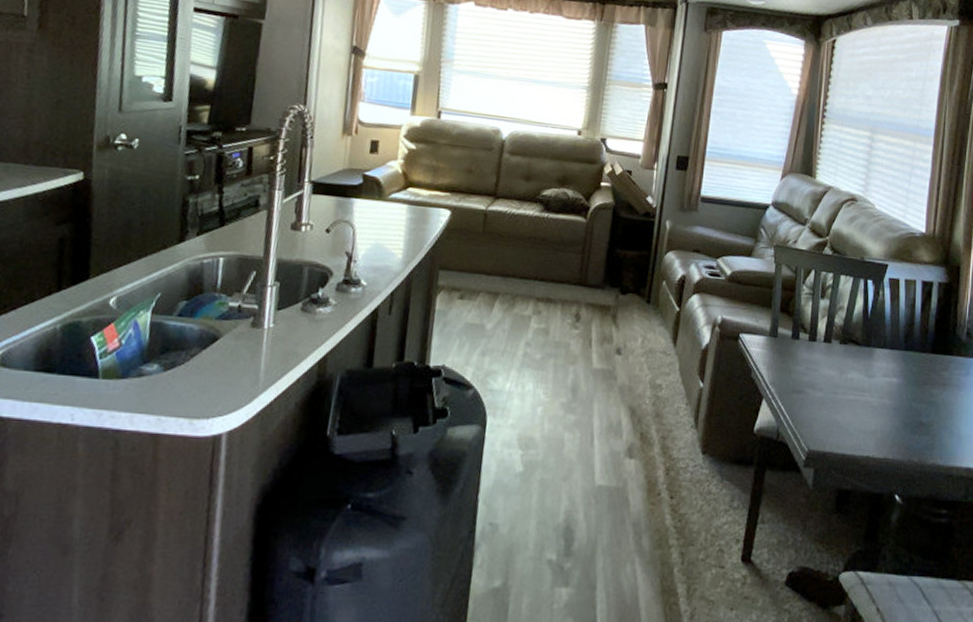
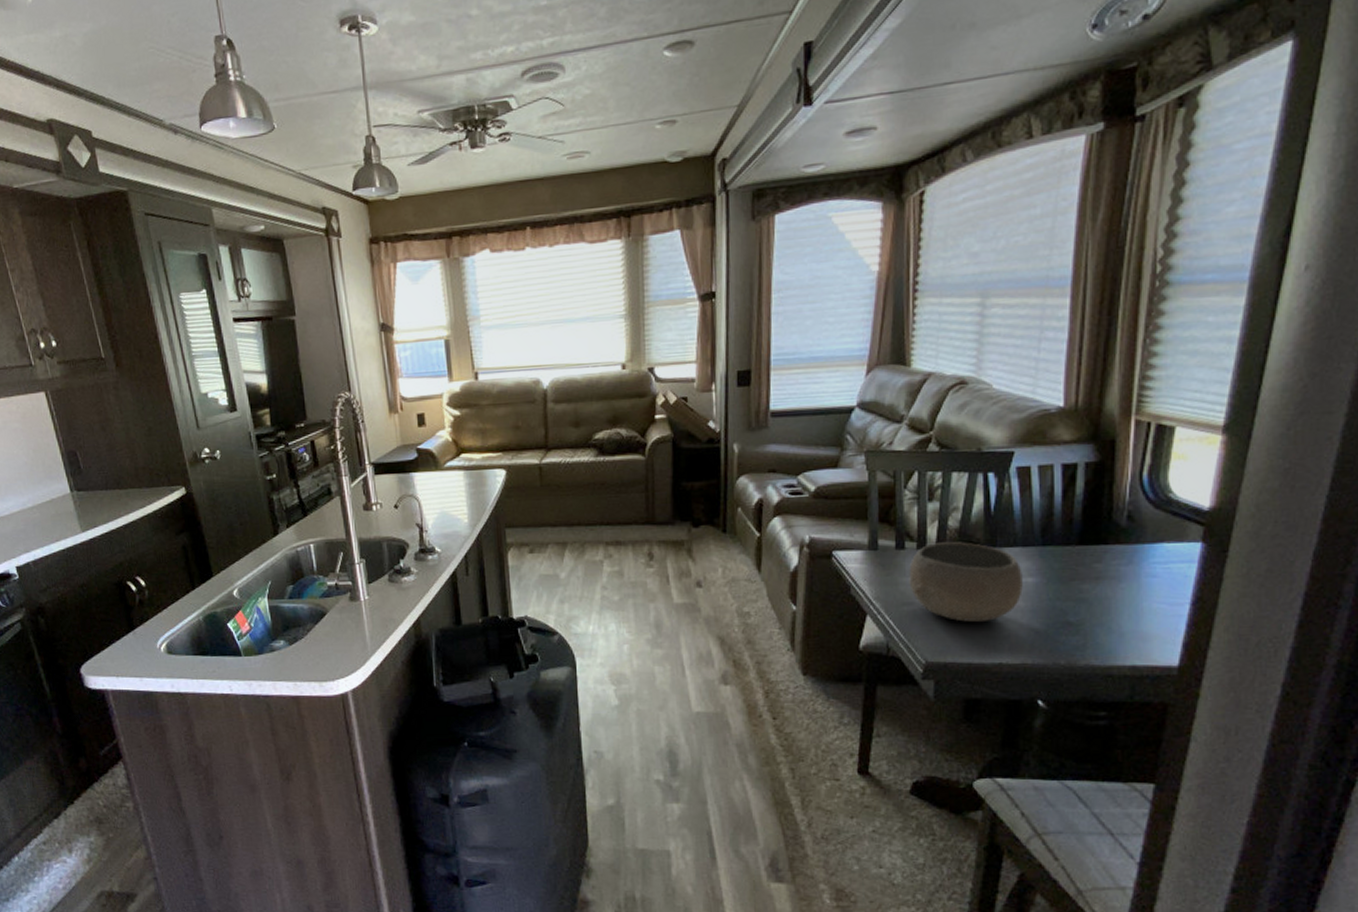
bowl: none [800,337,889,416] -> present [909,542,1023,623]

